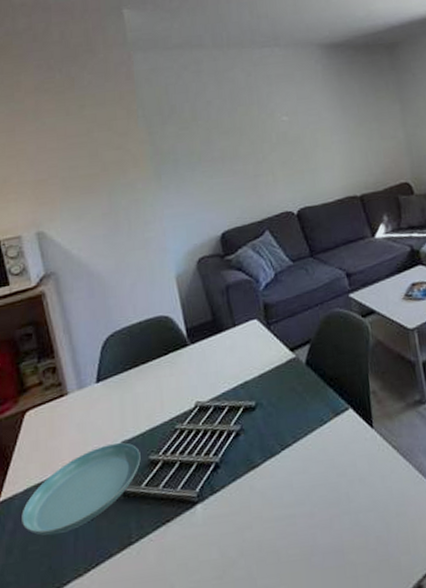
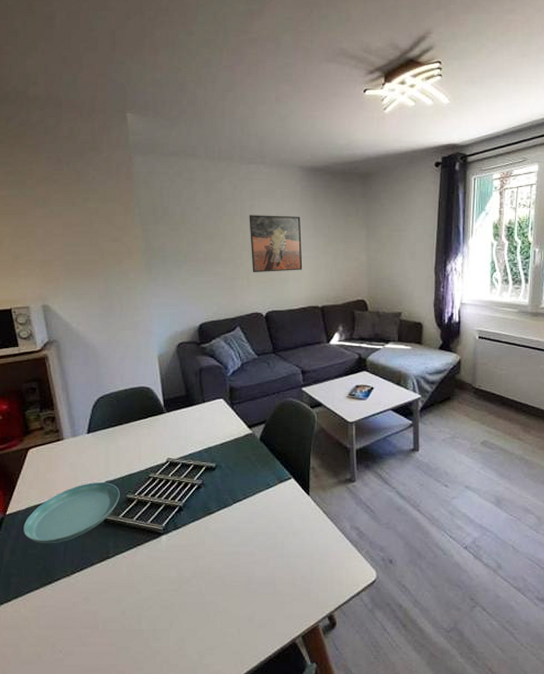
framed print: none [267,97,334,167] -> present [249,215,303,273]

